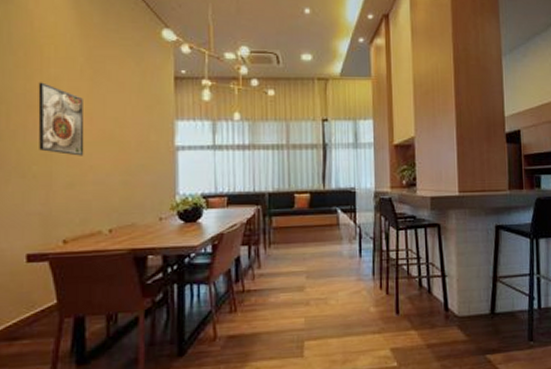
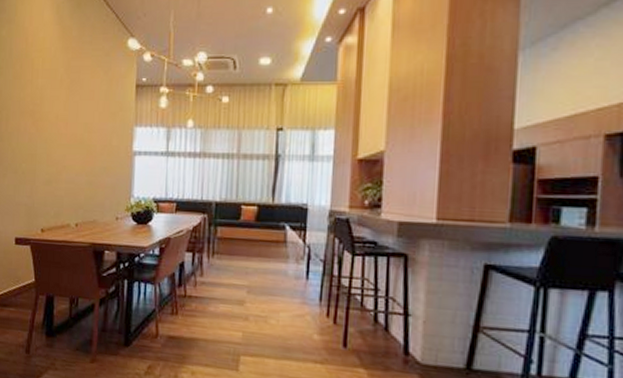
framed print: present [38,82,84,156] -> none [28,91,61,157]

